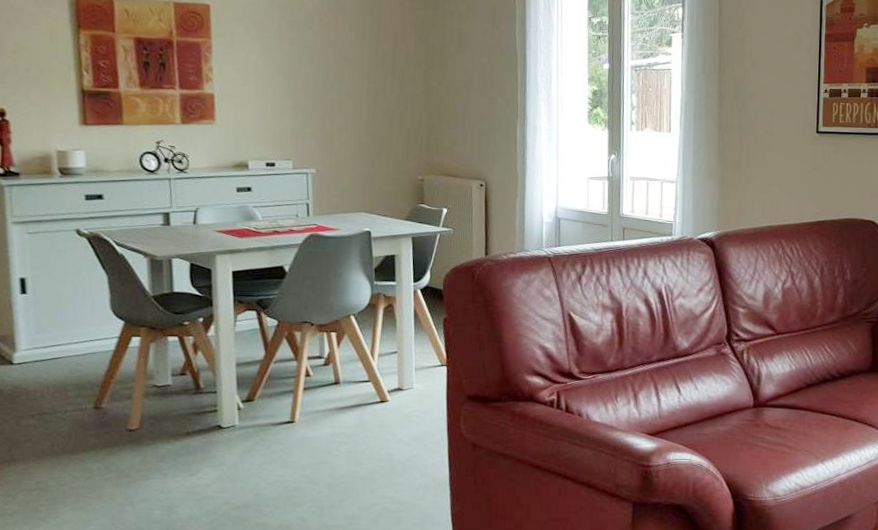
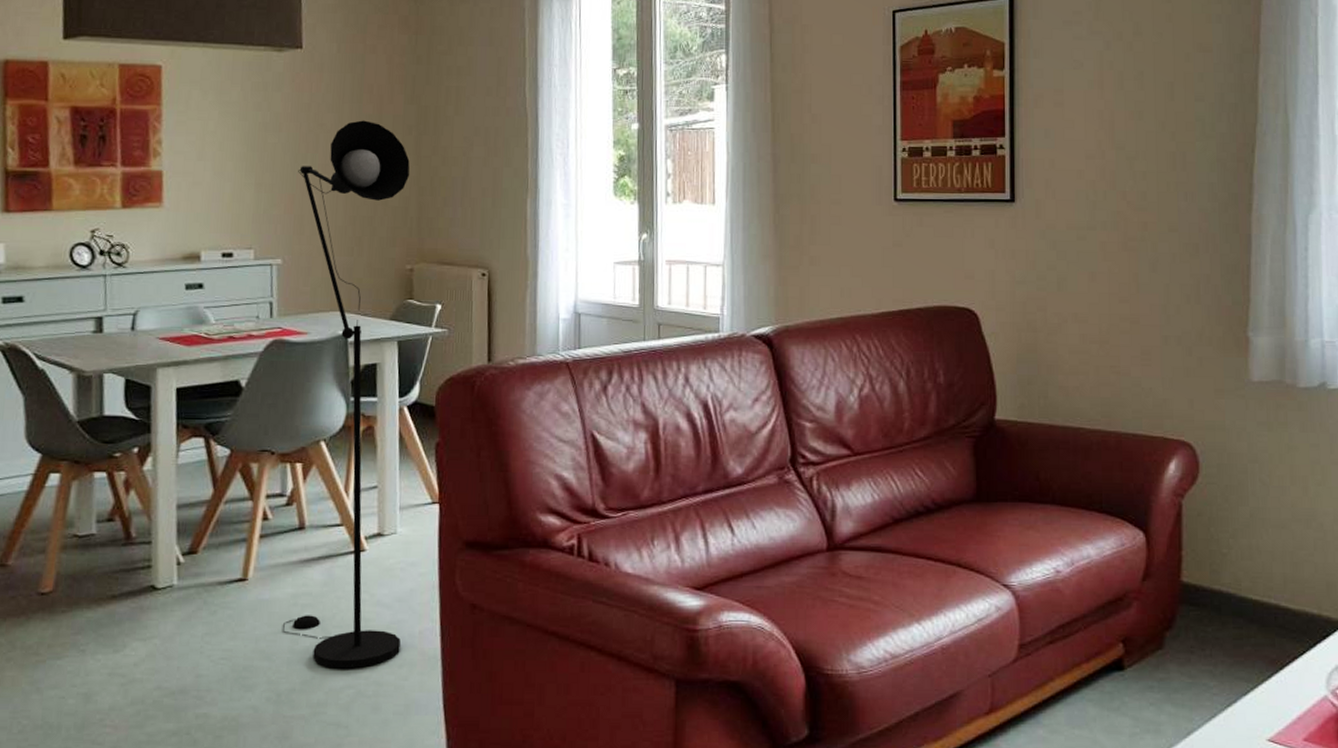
floor lamp: none [323,55,420,491] -> present [282,120,410,669]

